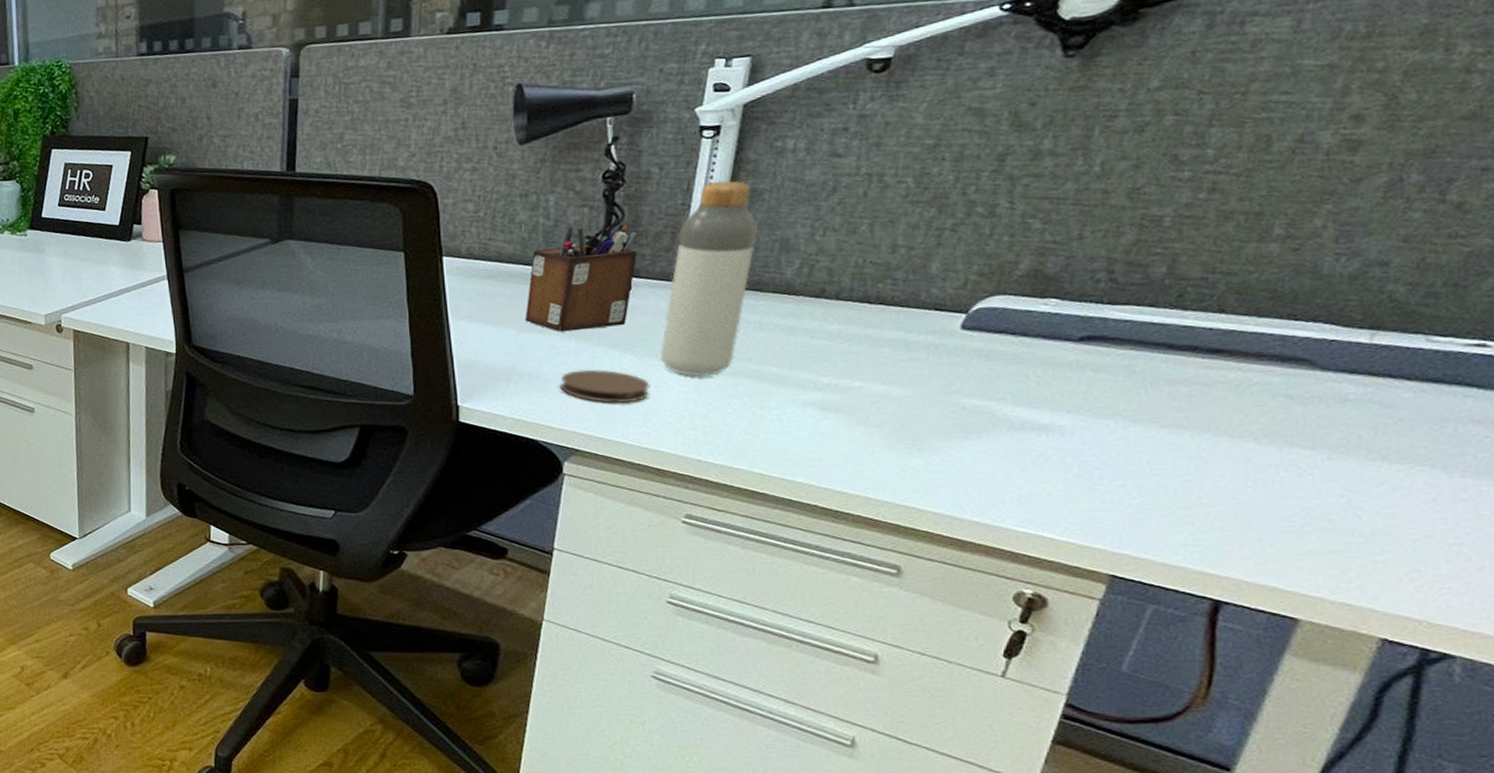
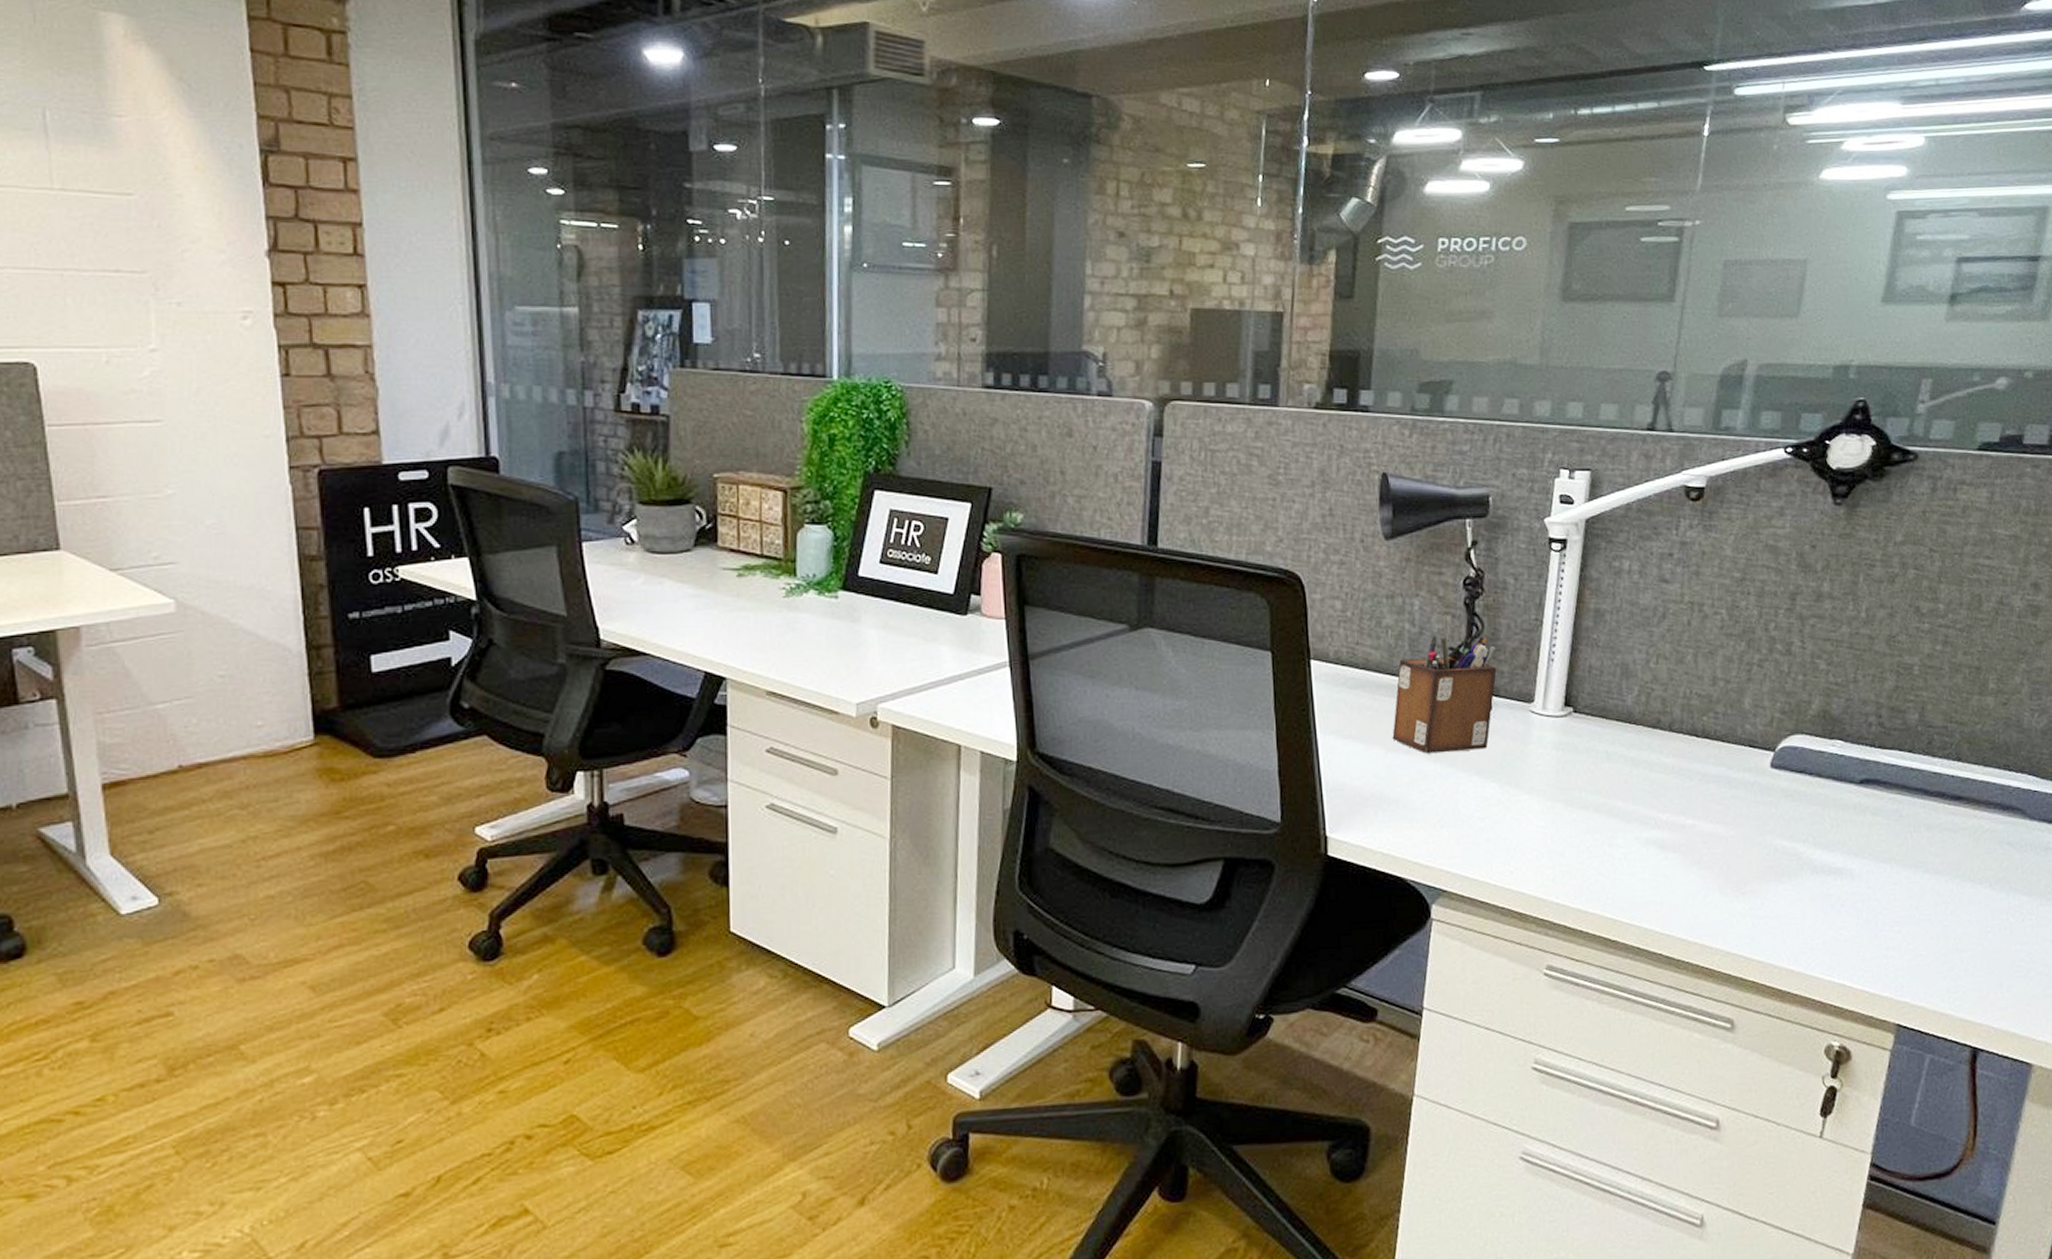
coaster: present [561,369,650,403] -> none [1427,797,1511,837]
bottle: present [659,180,757,377] -> none [1519,597,1601,810]

